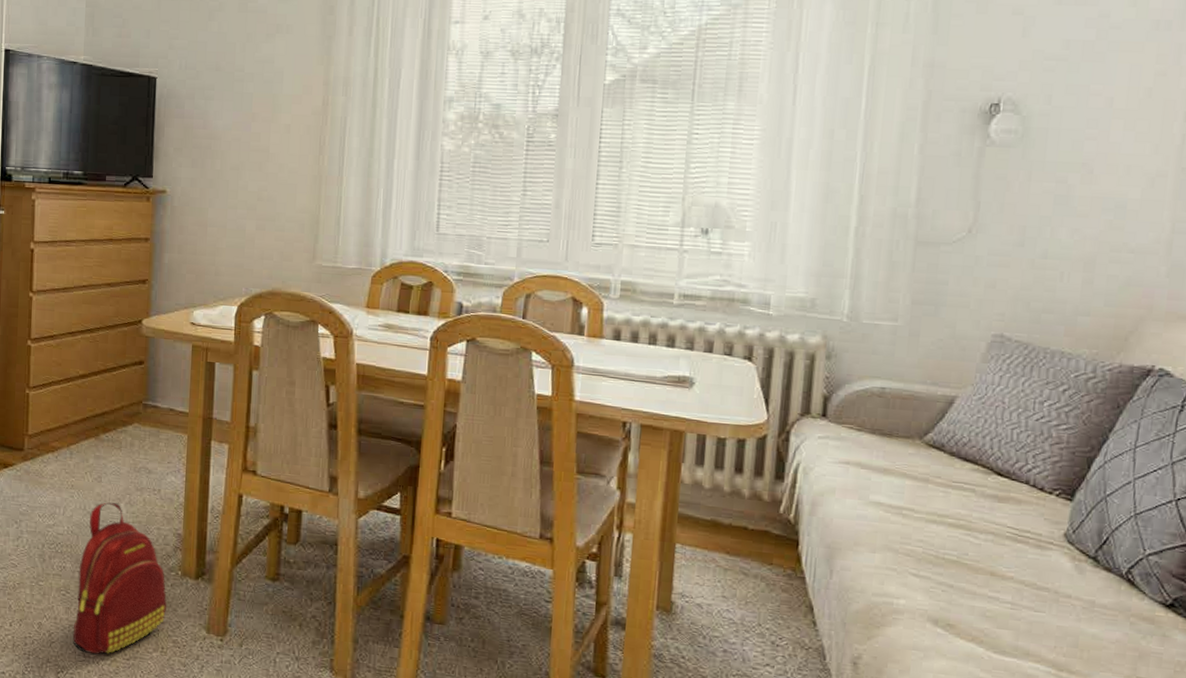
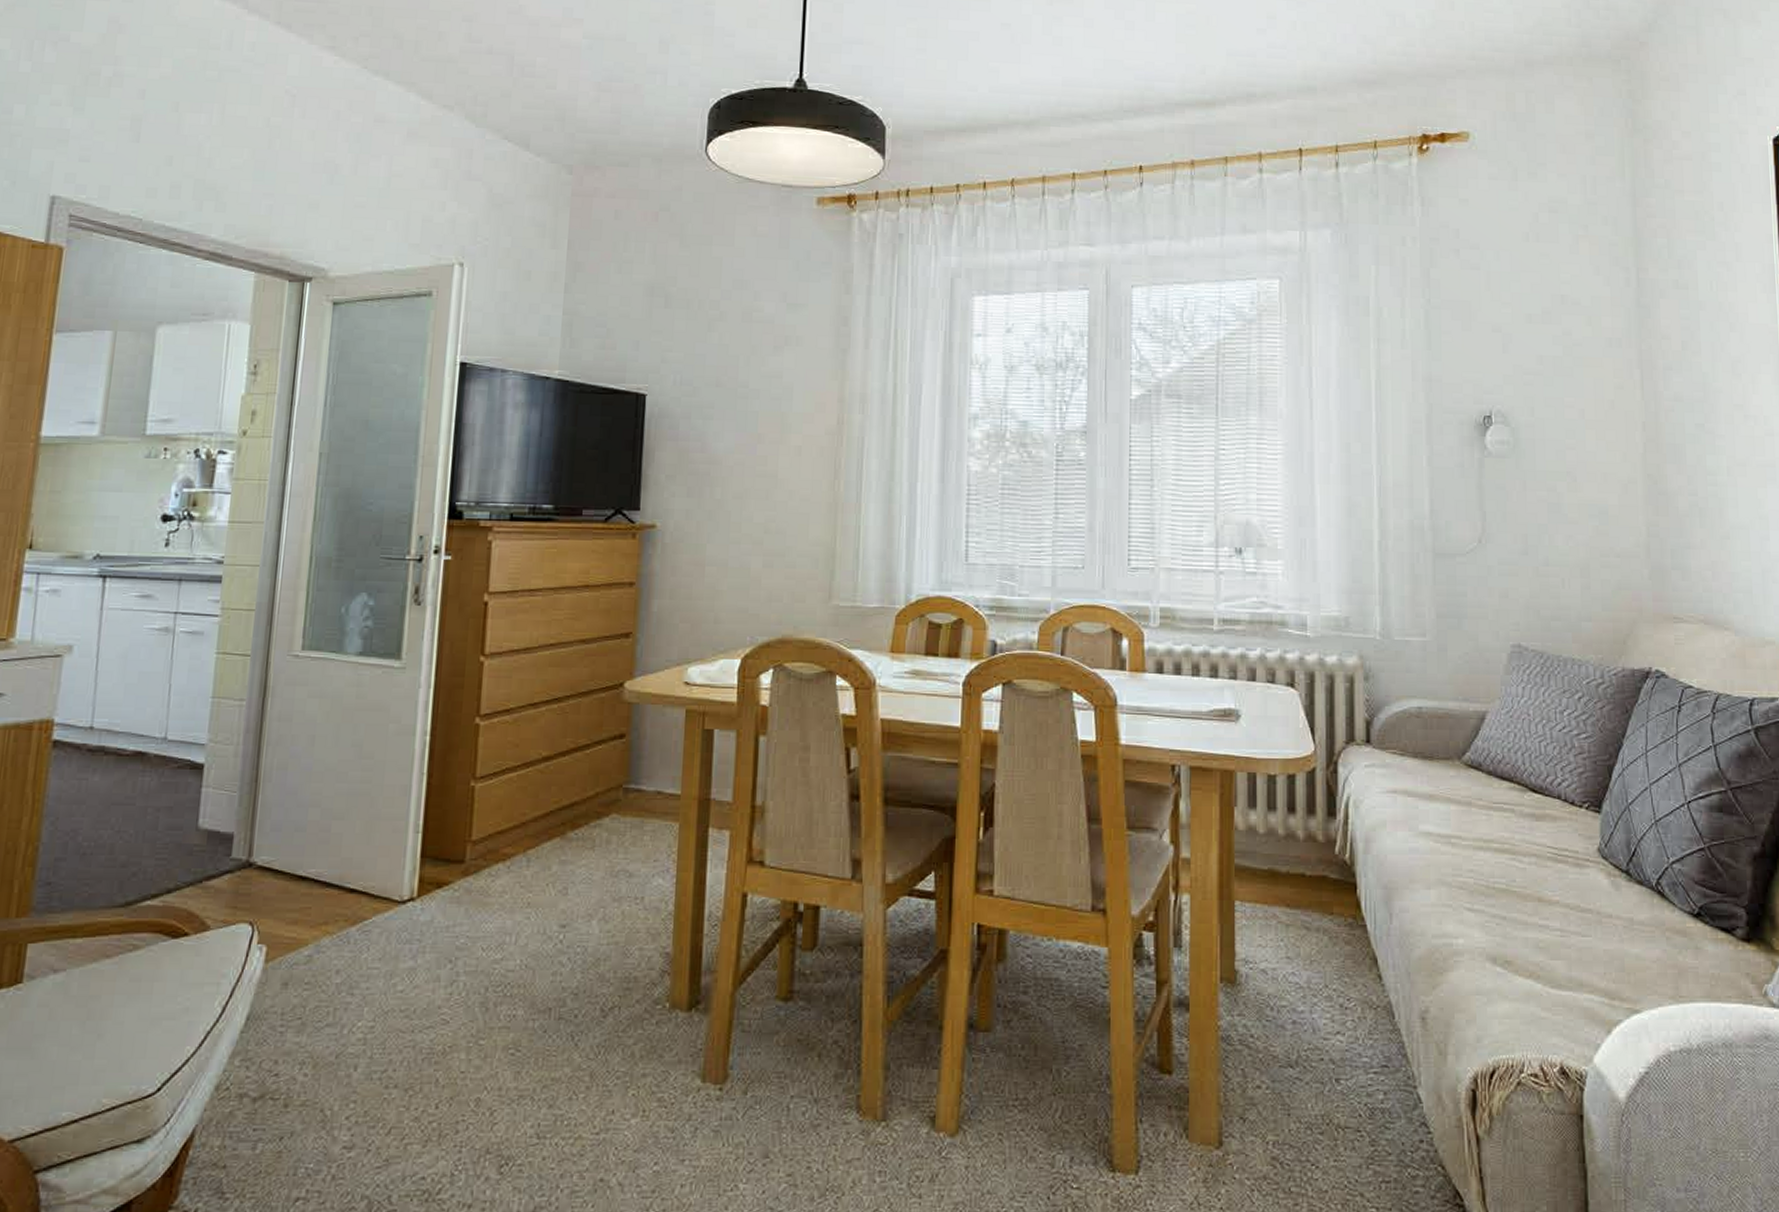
backpack: present [72,502,167,655] -> none [523,921,650,1133]

